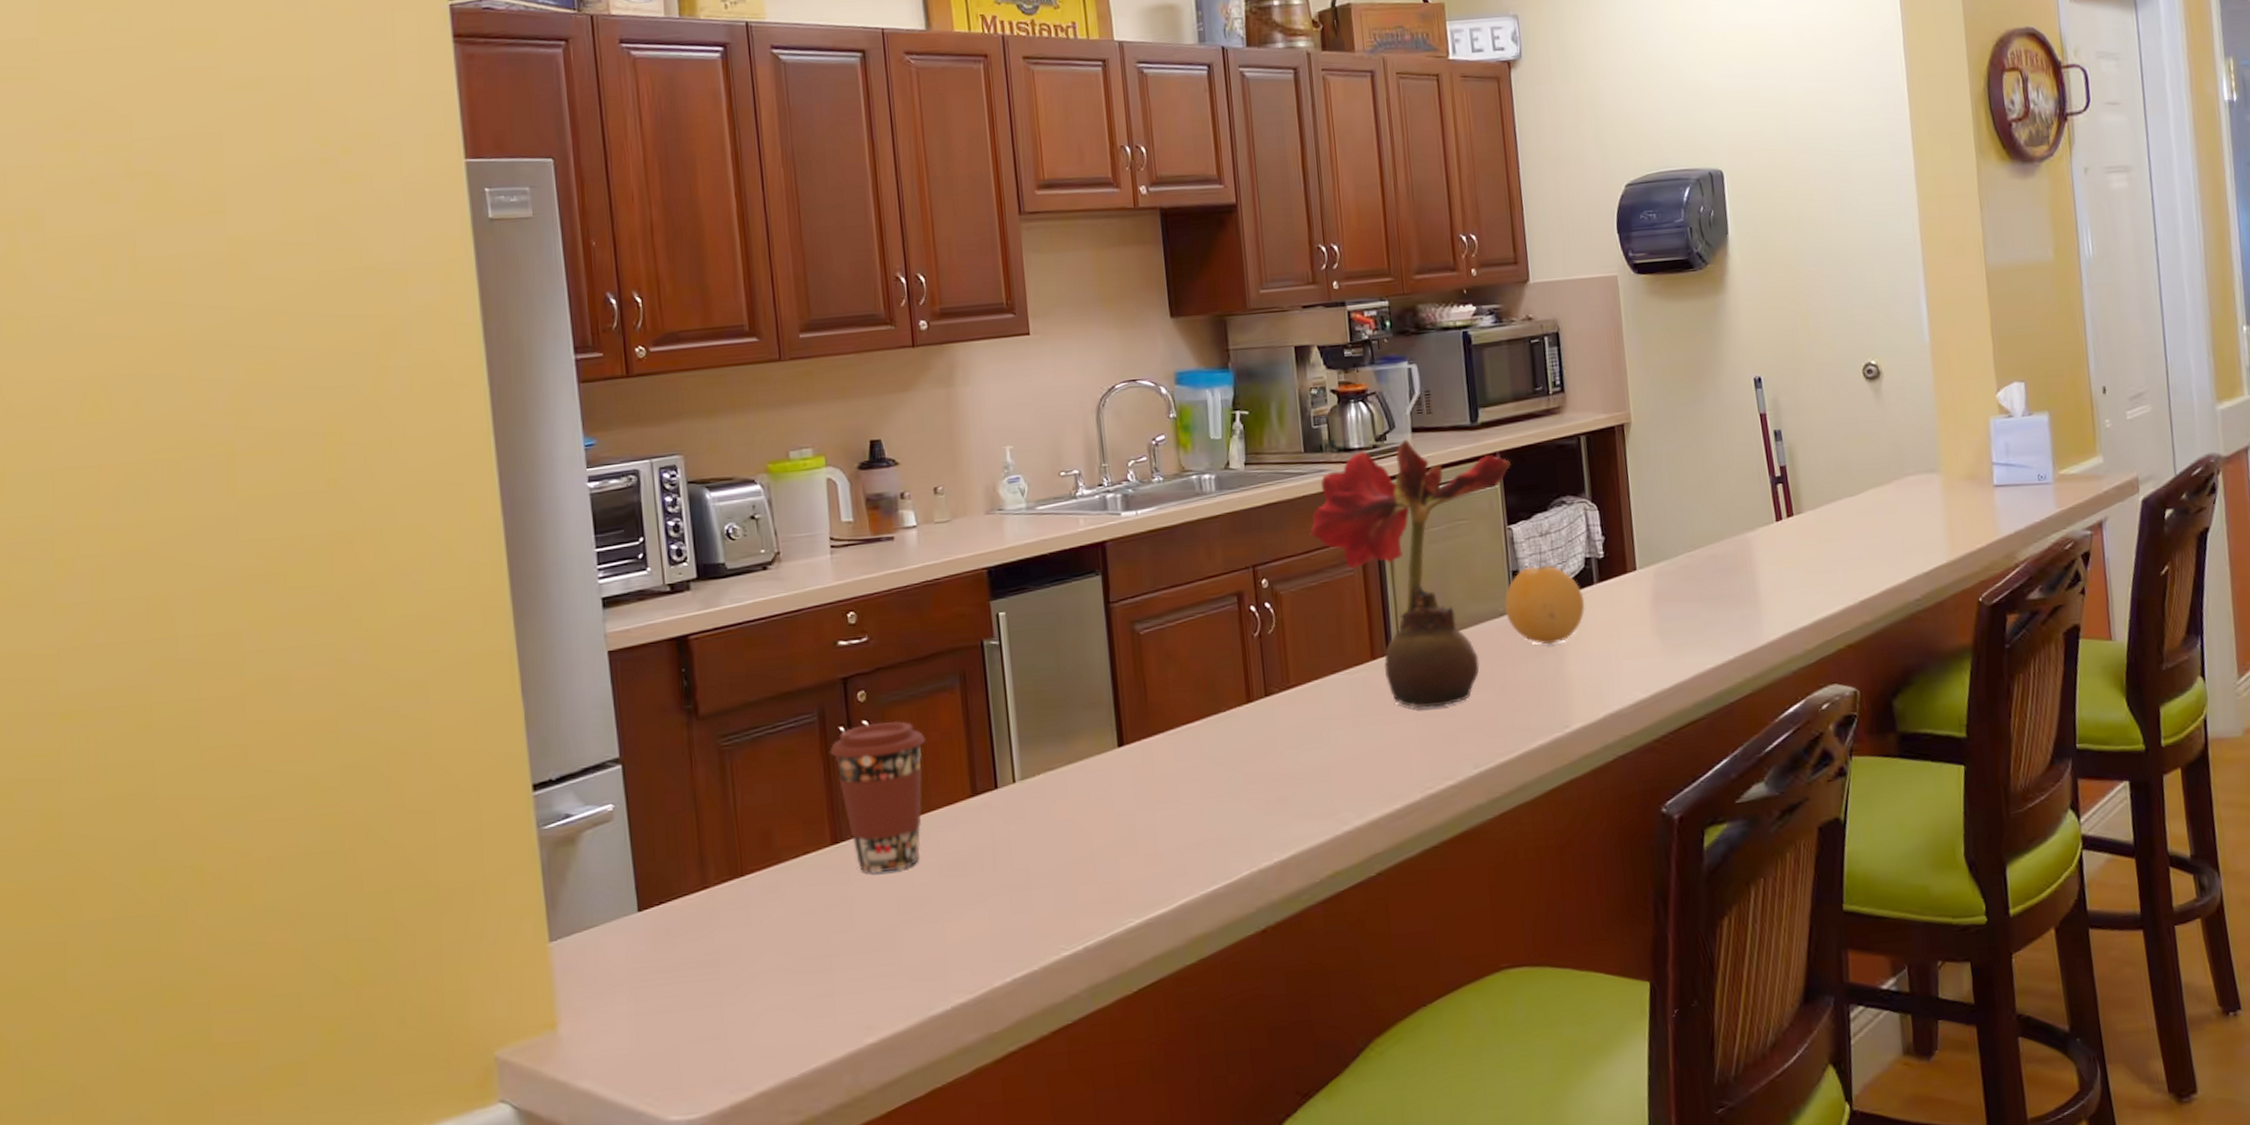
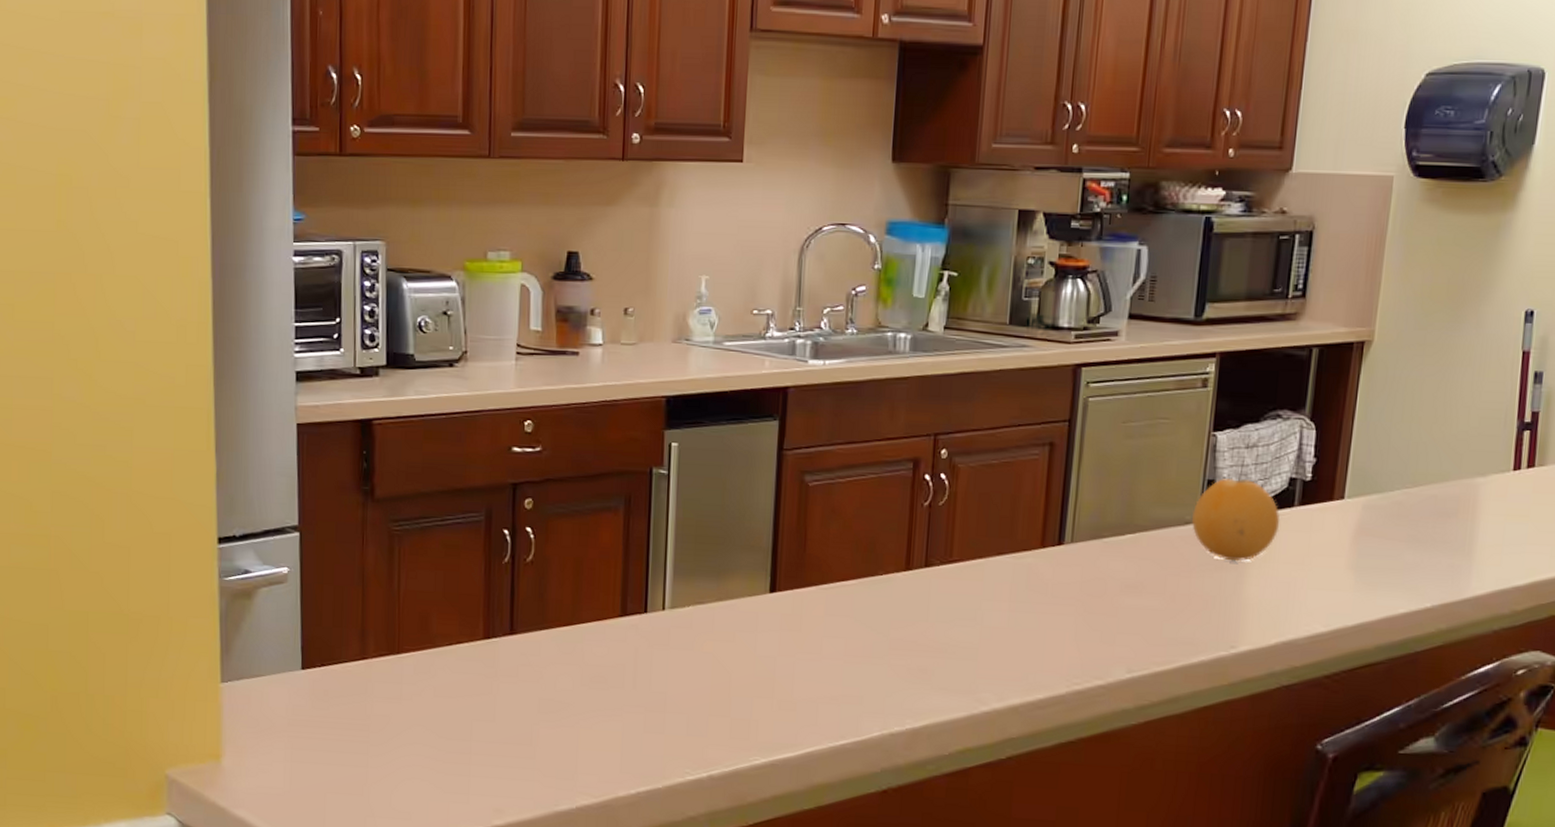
coffee cup: present [830,721,926,874] -> none [492,530,584,674]
flower: present [1309,439,1511,709] -> none [999,325,1230,606]

